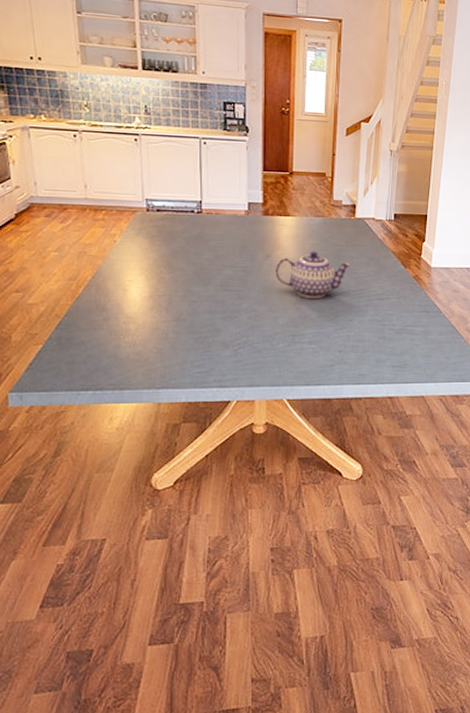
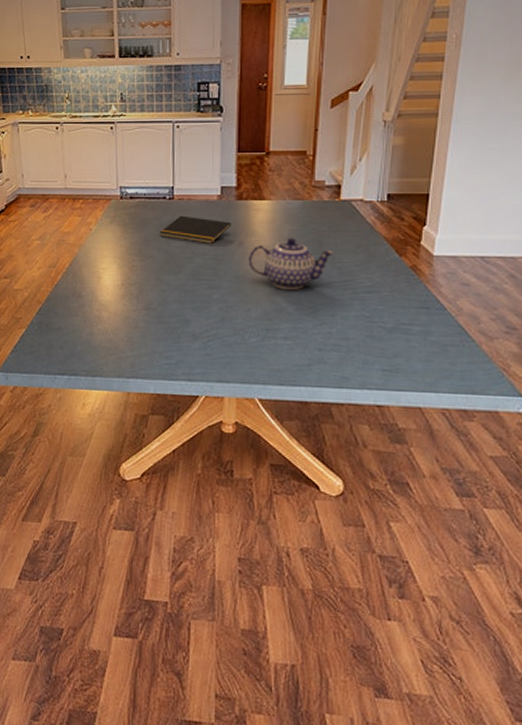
notepad: none [188,229,259,257] -> present [159,215,232,245]

